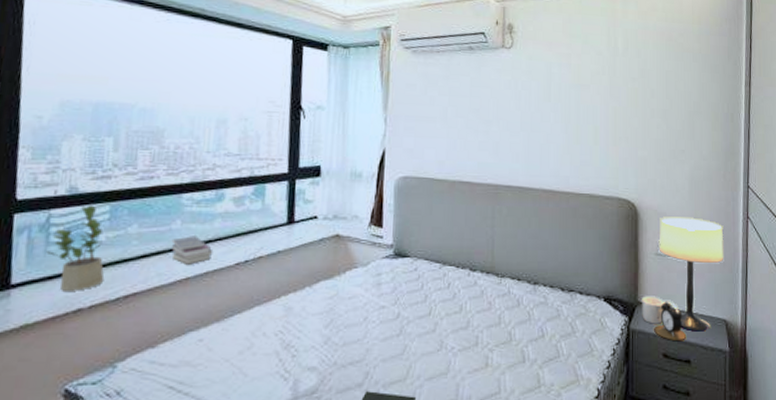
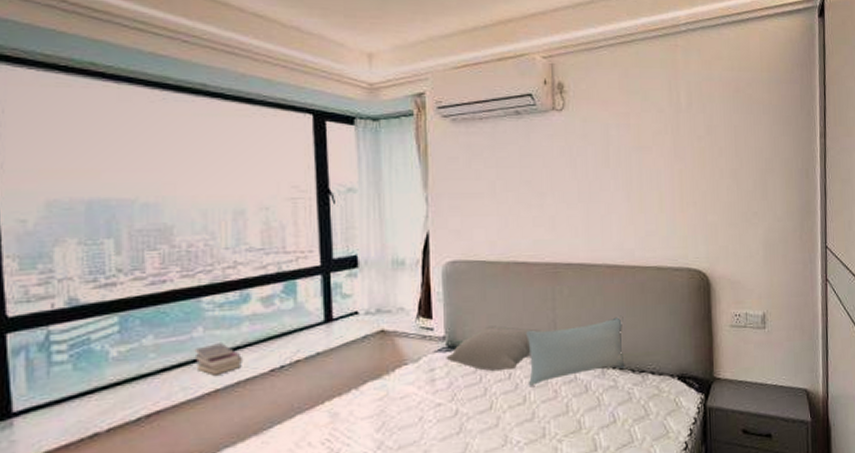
potted plant: present [46,205,105,291] -> none [50,317,121,415]
pillow: none [392,239,480,281] -> present [446,327,541,372]
pillow: none [466,237,556,298] -> present [526,315,625,387]
mug: present [642,296,666,324] -> none [718,370,744,400]
alarm clock: present [654,301,687,340] -> none [732,374,767,415]
table lamp: present [660,217,723,332] -> none [734,284,802,404]

